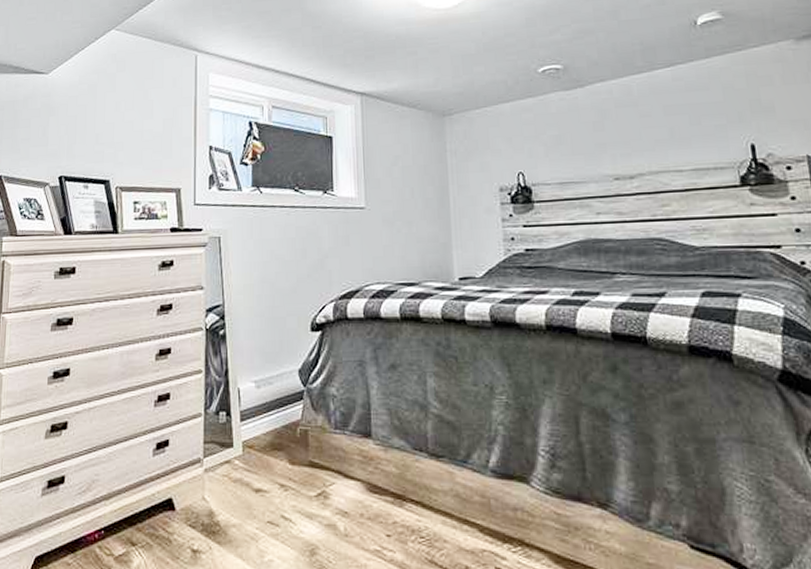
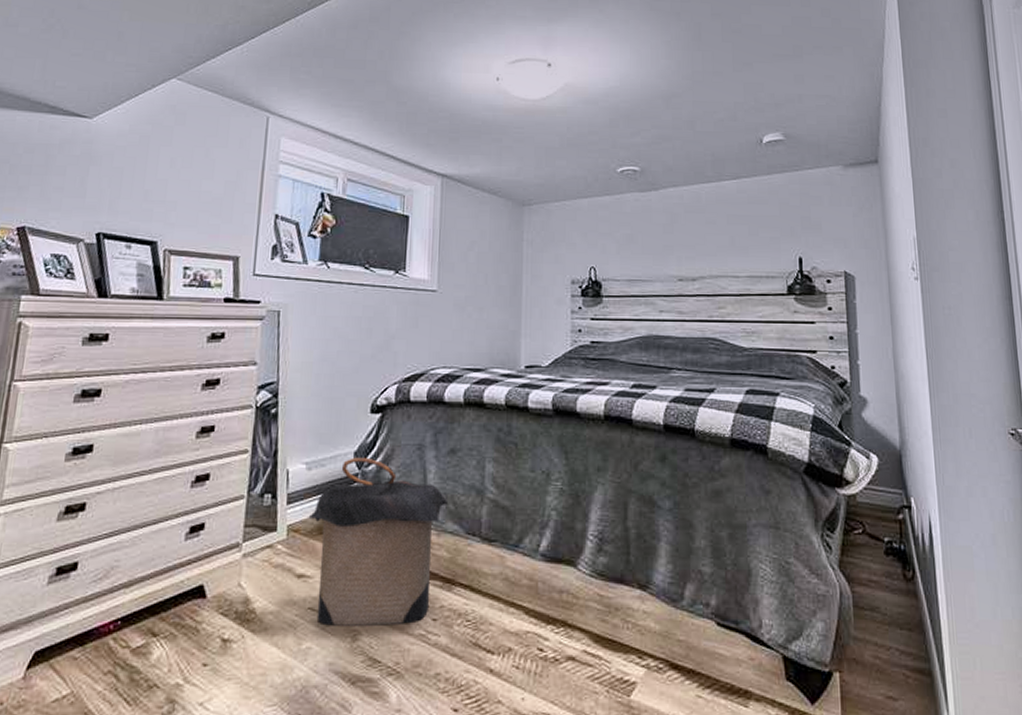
laundry hamper: none [261,374,393,541] -> present [308,457,449,626]

